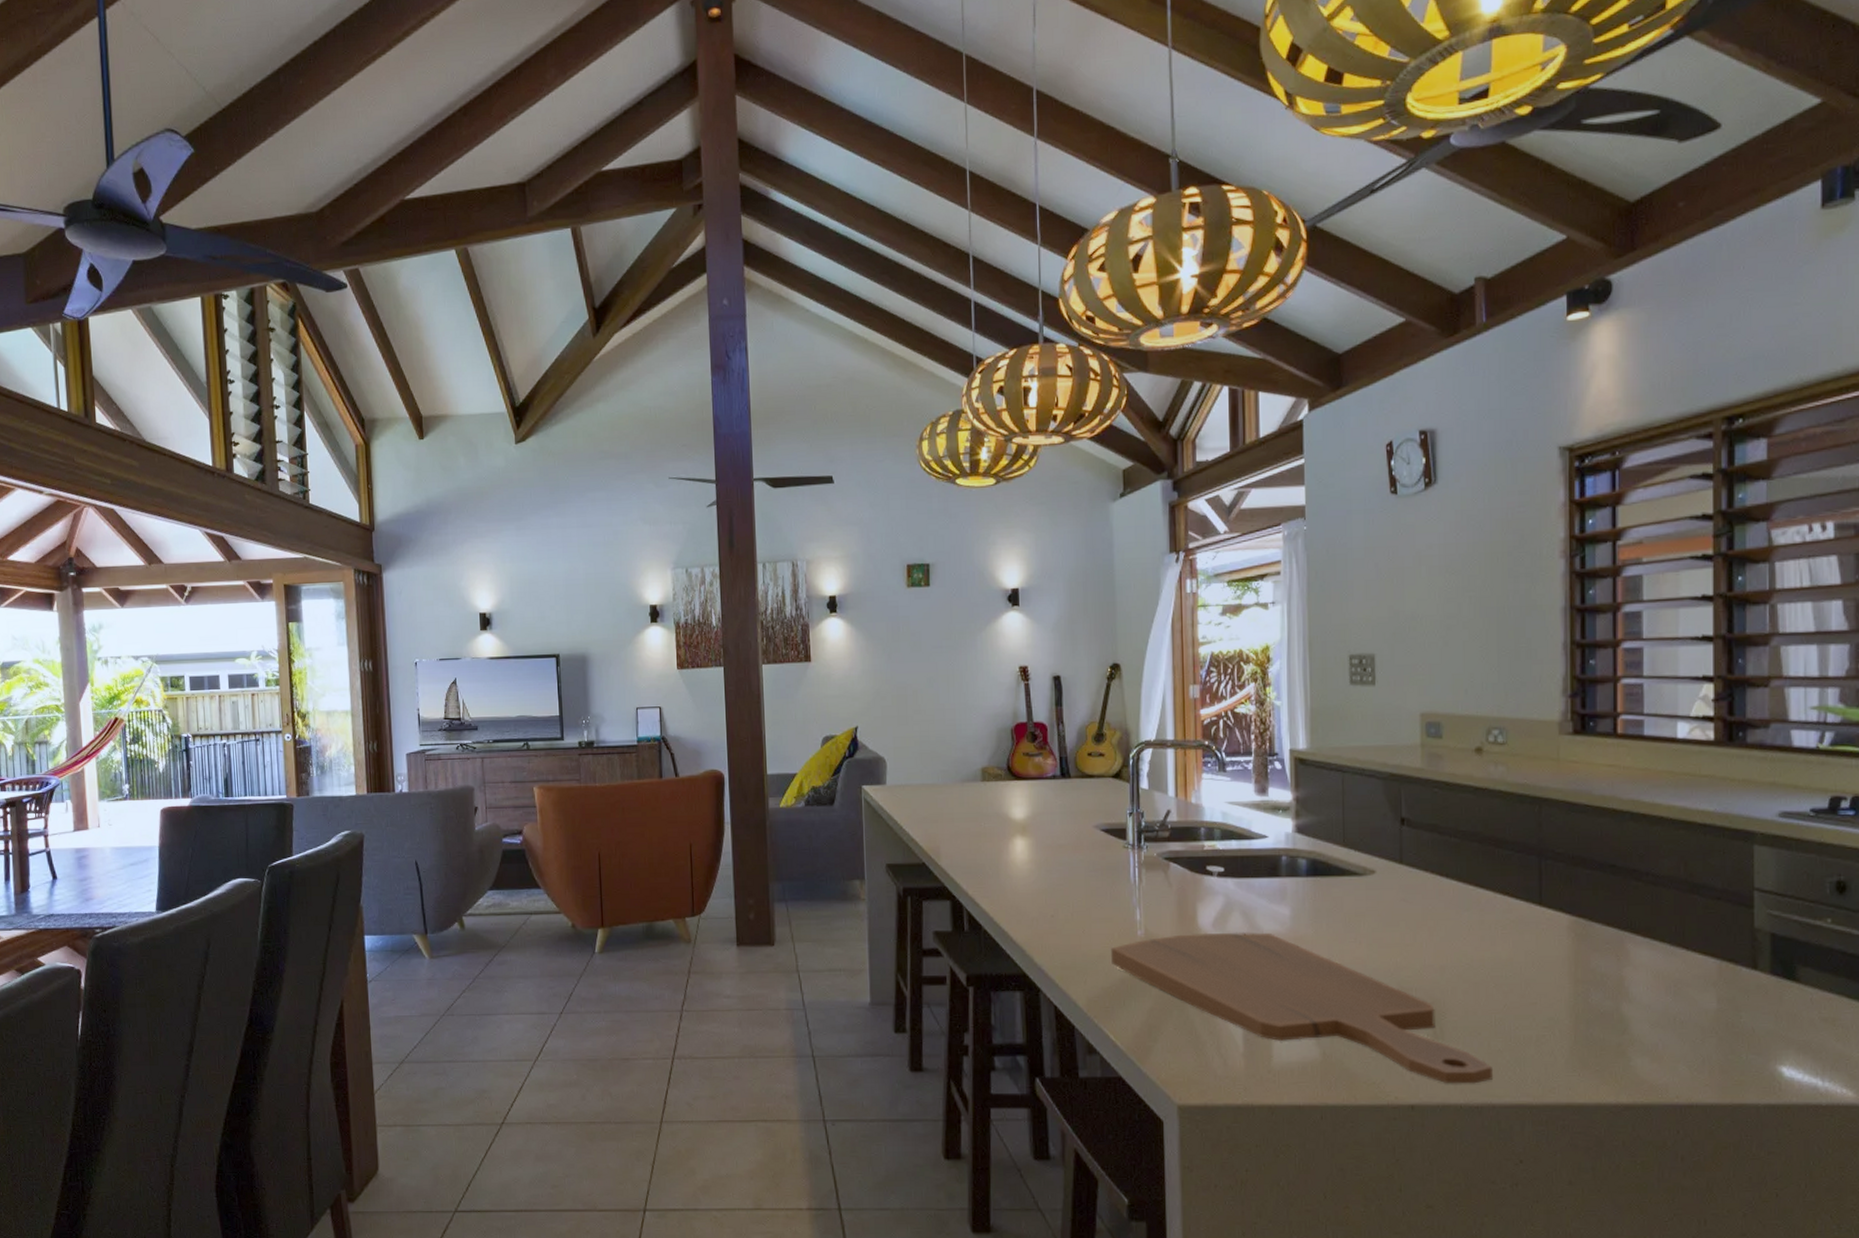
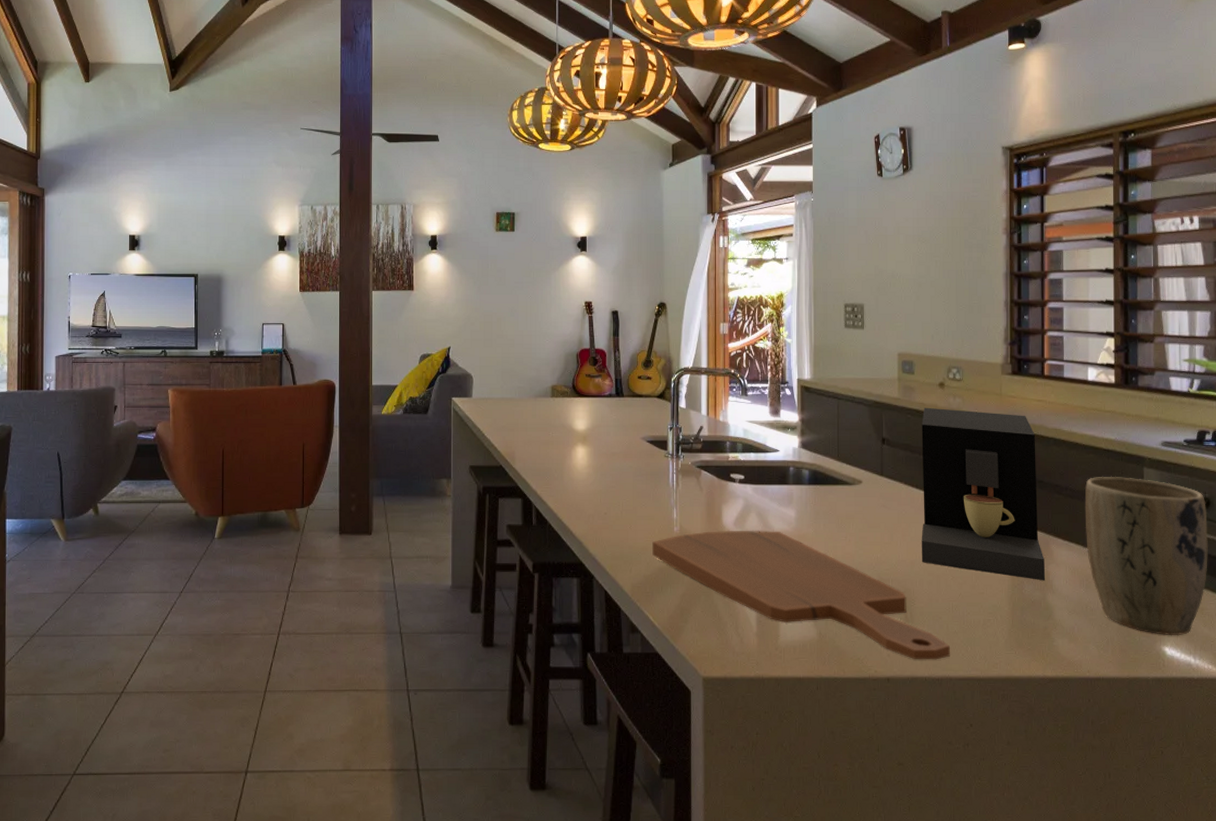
coffee maker: none [1452,778,1618,988] -> present [921,407,1045,581]
plant pot: none [1672,856,1843,1053] -> present [1084,476,1208,636]

